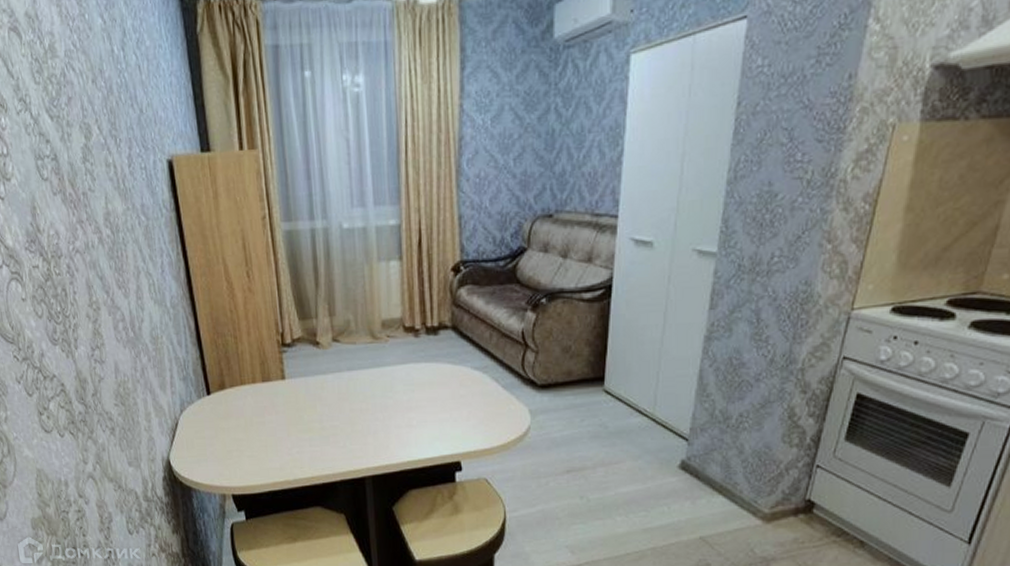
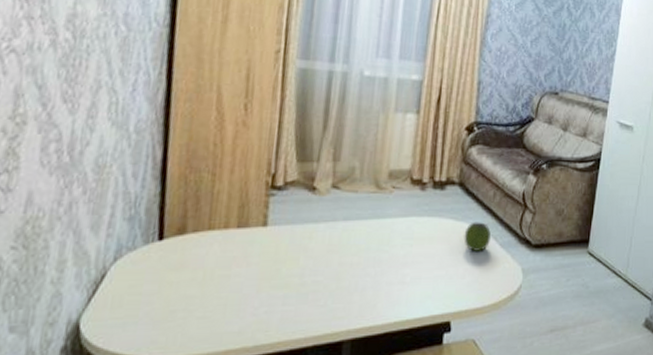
apple: none [464,364,491,394] -> present [464,222,491,251]

